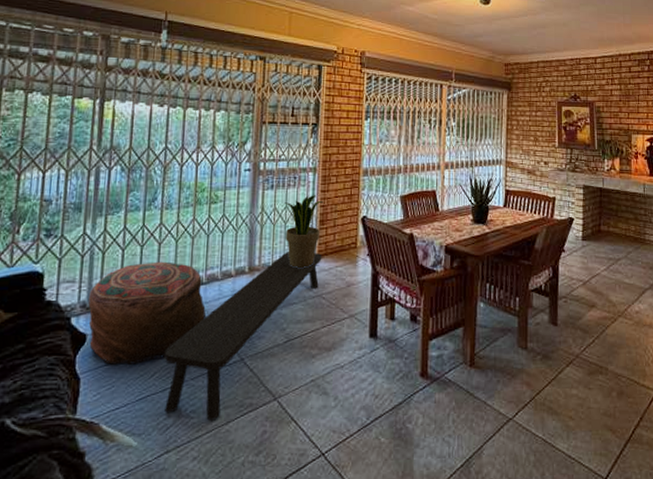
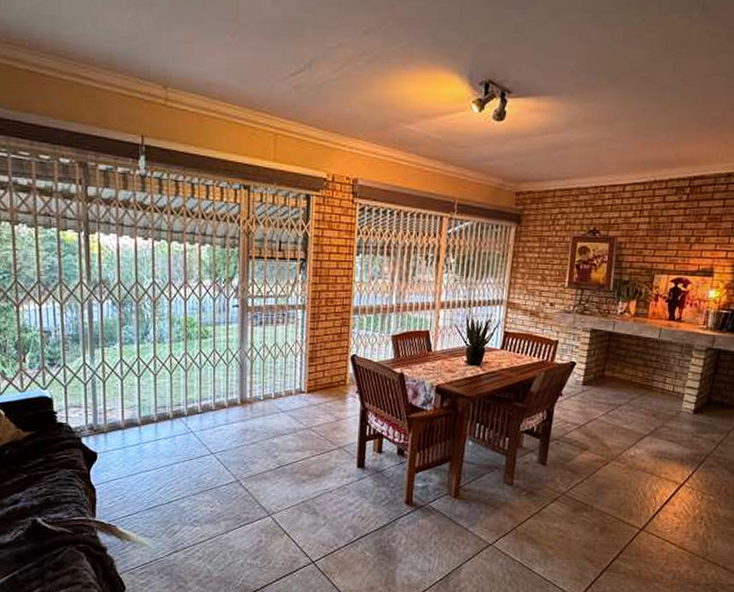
ottoman: present [88,261,206,365] -> none [95,391,202,480]
bench: present [164,252,322,421] -> none [167,386,312,529]
potted plant: present [285,195,324,268] -> none [274,332,313,402]

